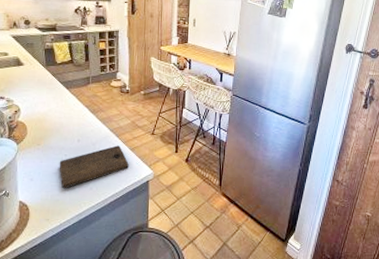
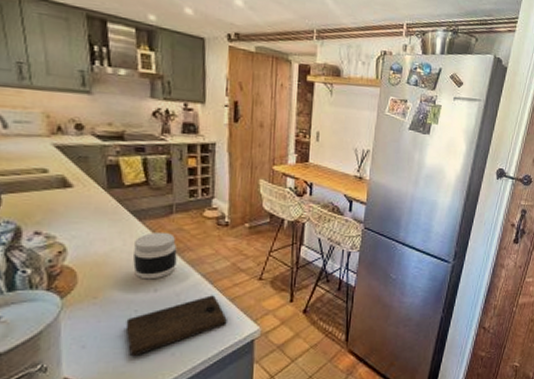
jar: none [63,97,93,133] -> present [133,231,177,280]

